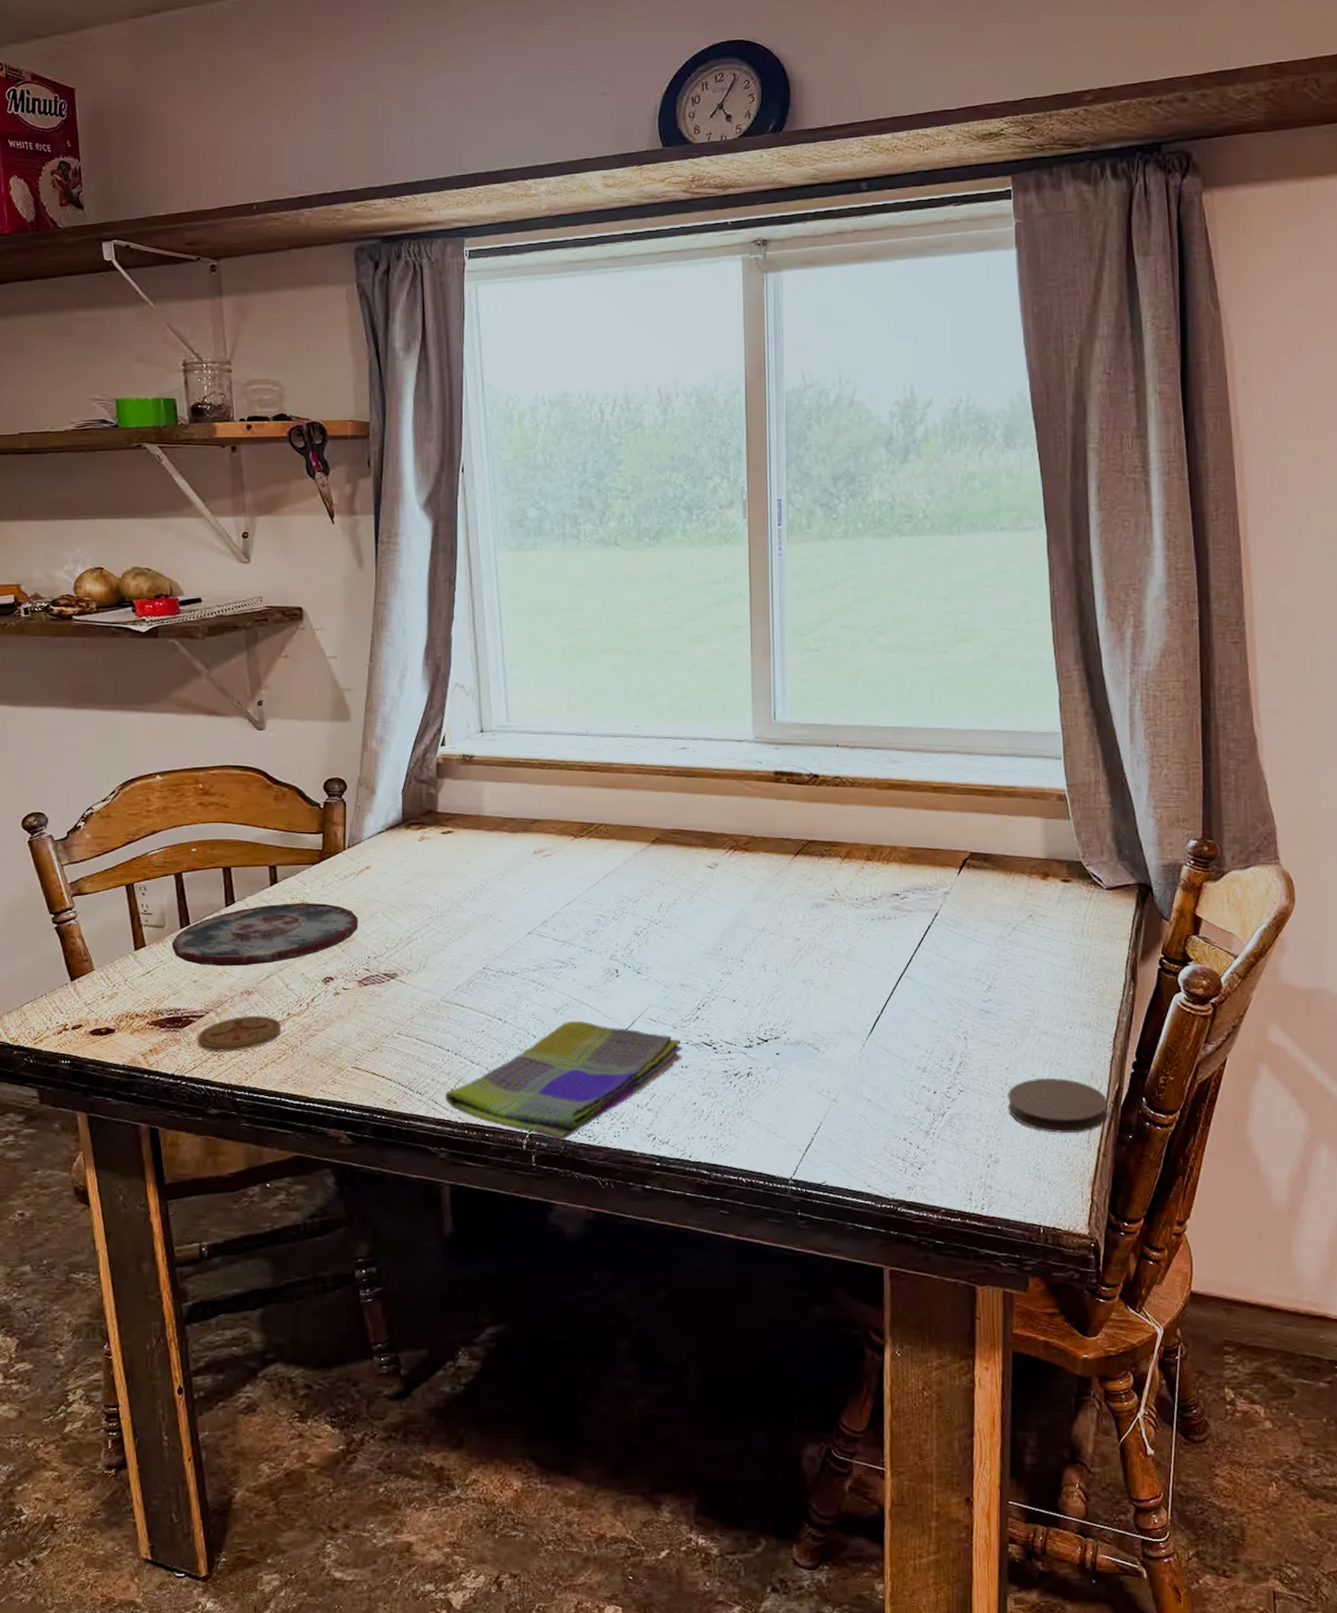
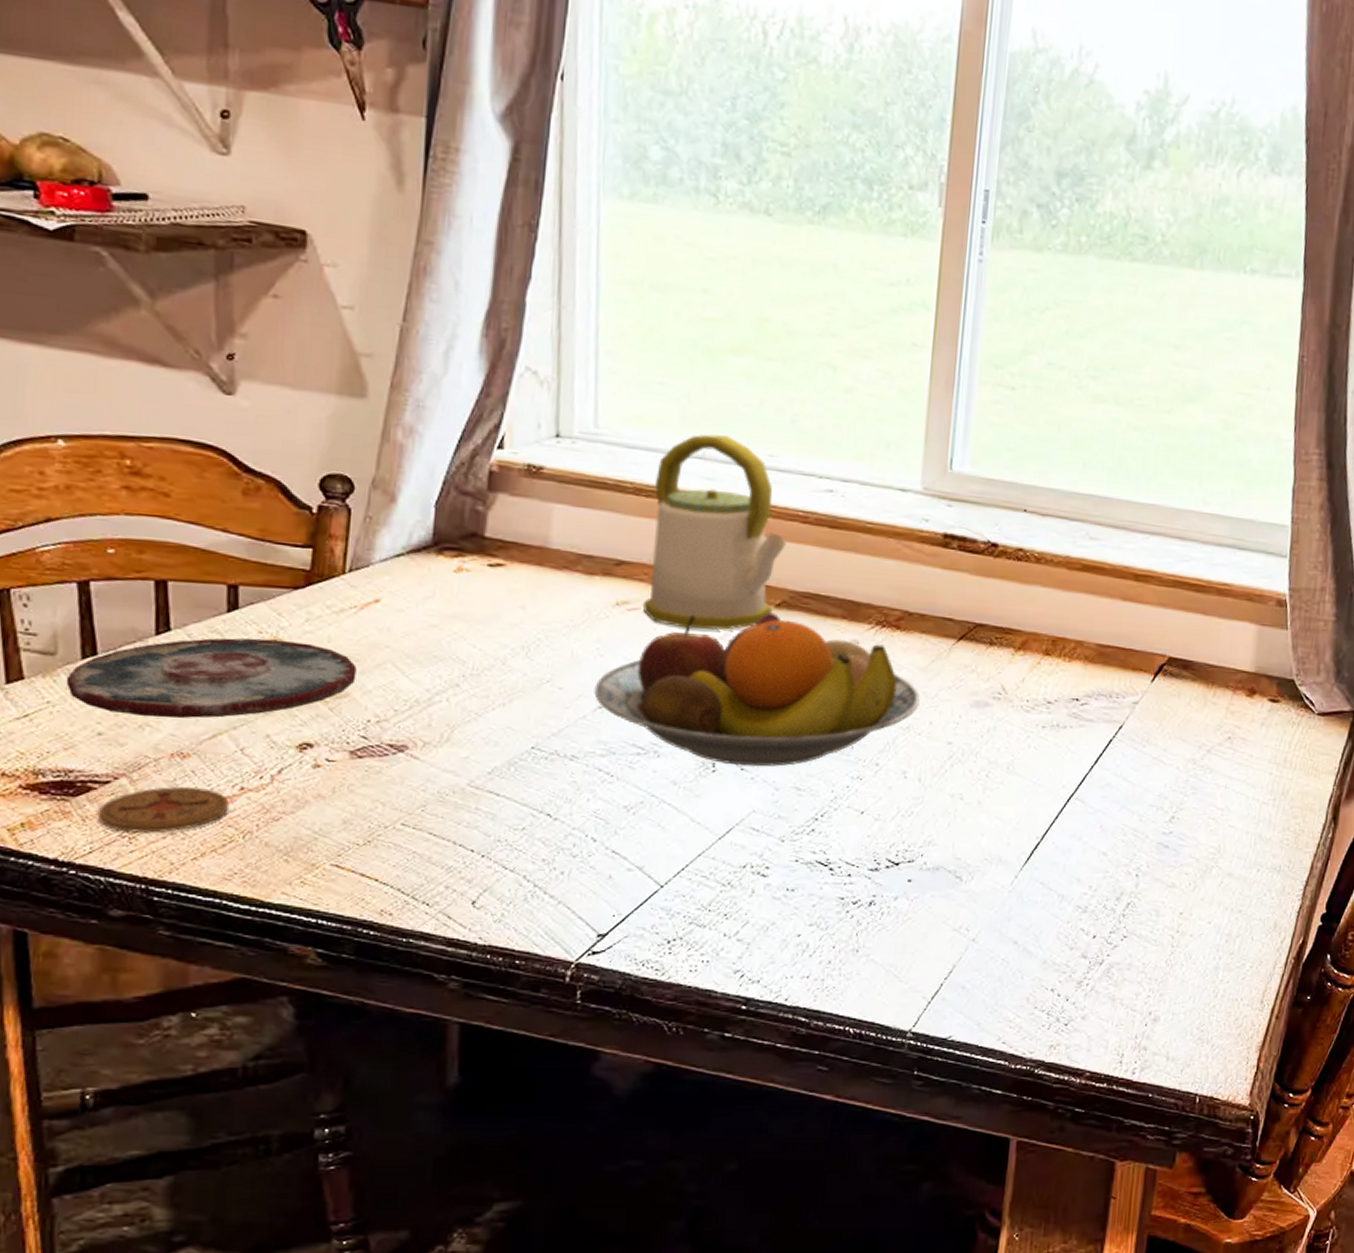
dish towel: present [445,1020,682,1140] -> none [463,823,790,973]
fruit bowl: none [524,848,770,970] -> present [594,612,920,767]
kettle: none [553,716,655,867] -> present [642,434,786,630]
coaster: present [1007,1078,1108,1133] -> none [1176,927,1290,991]

